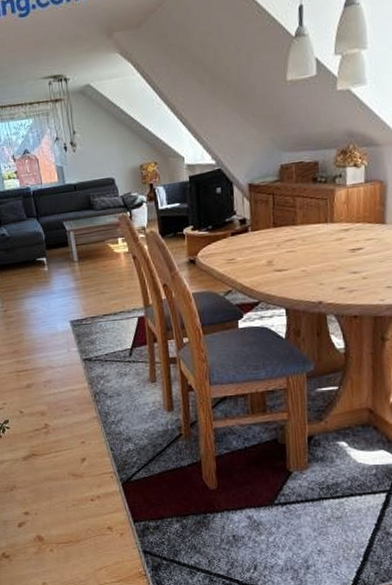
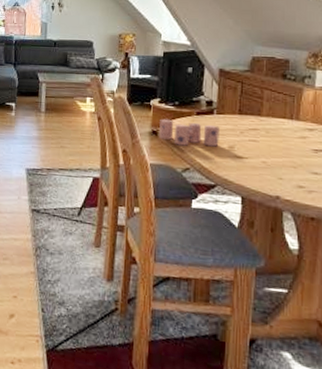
candle: none [195,243,258,270] -> present [159,119,220,147]

